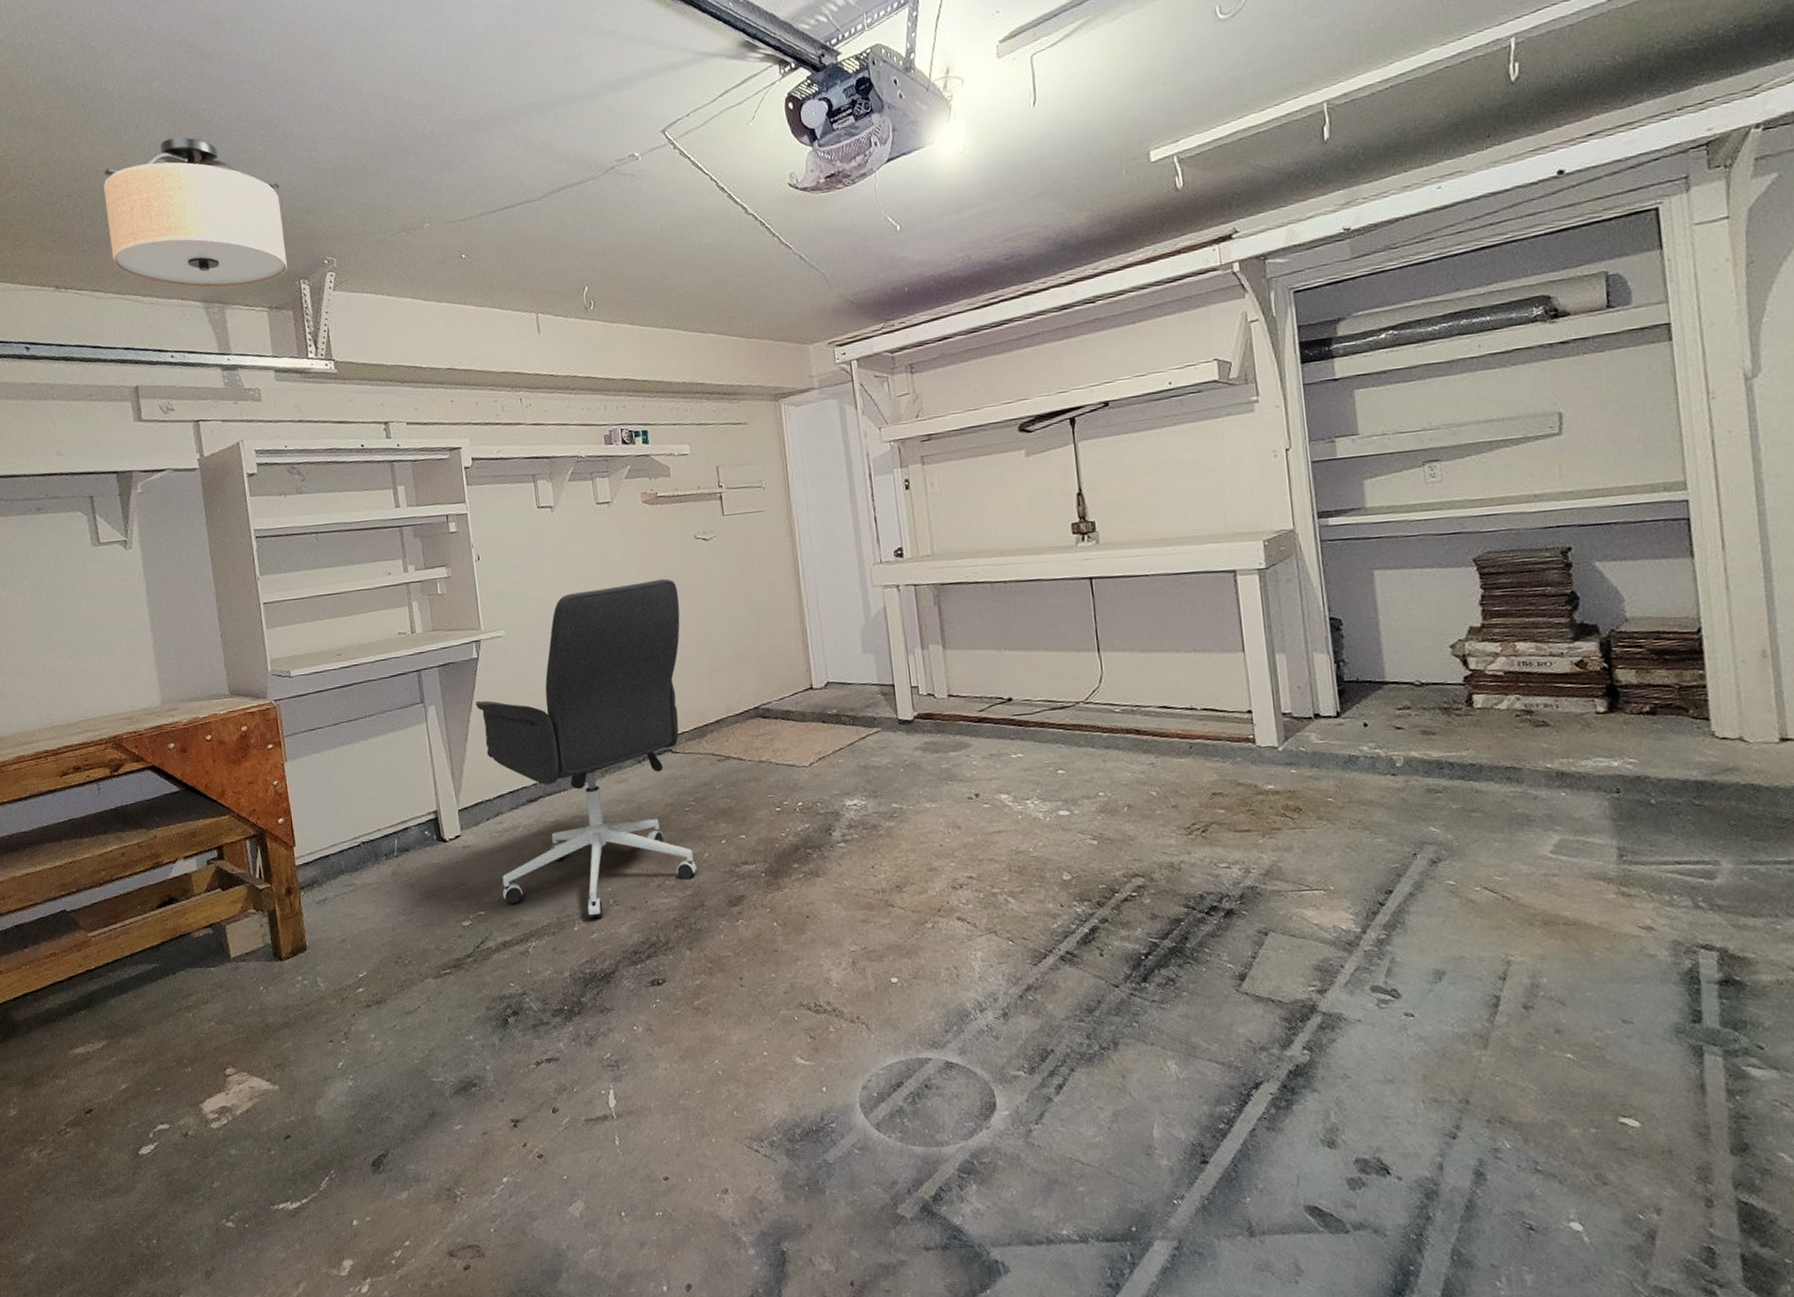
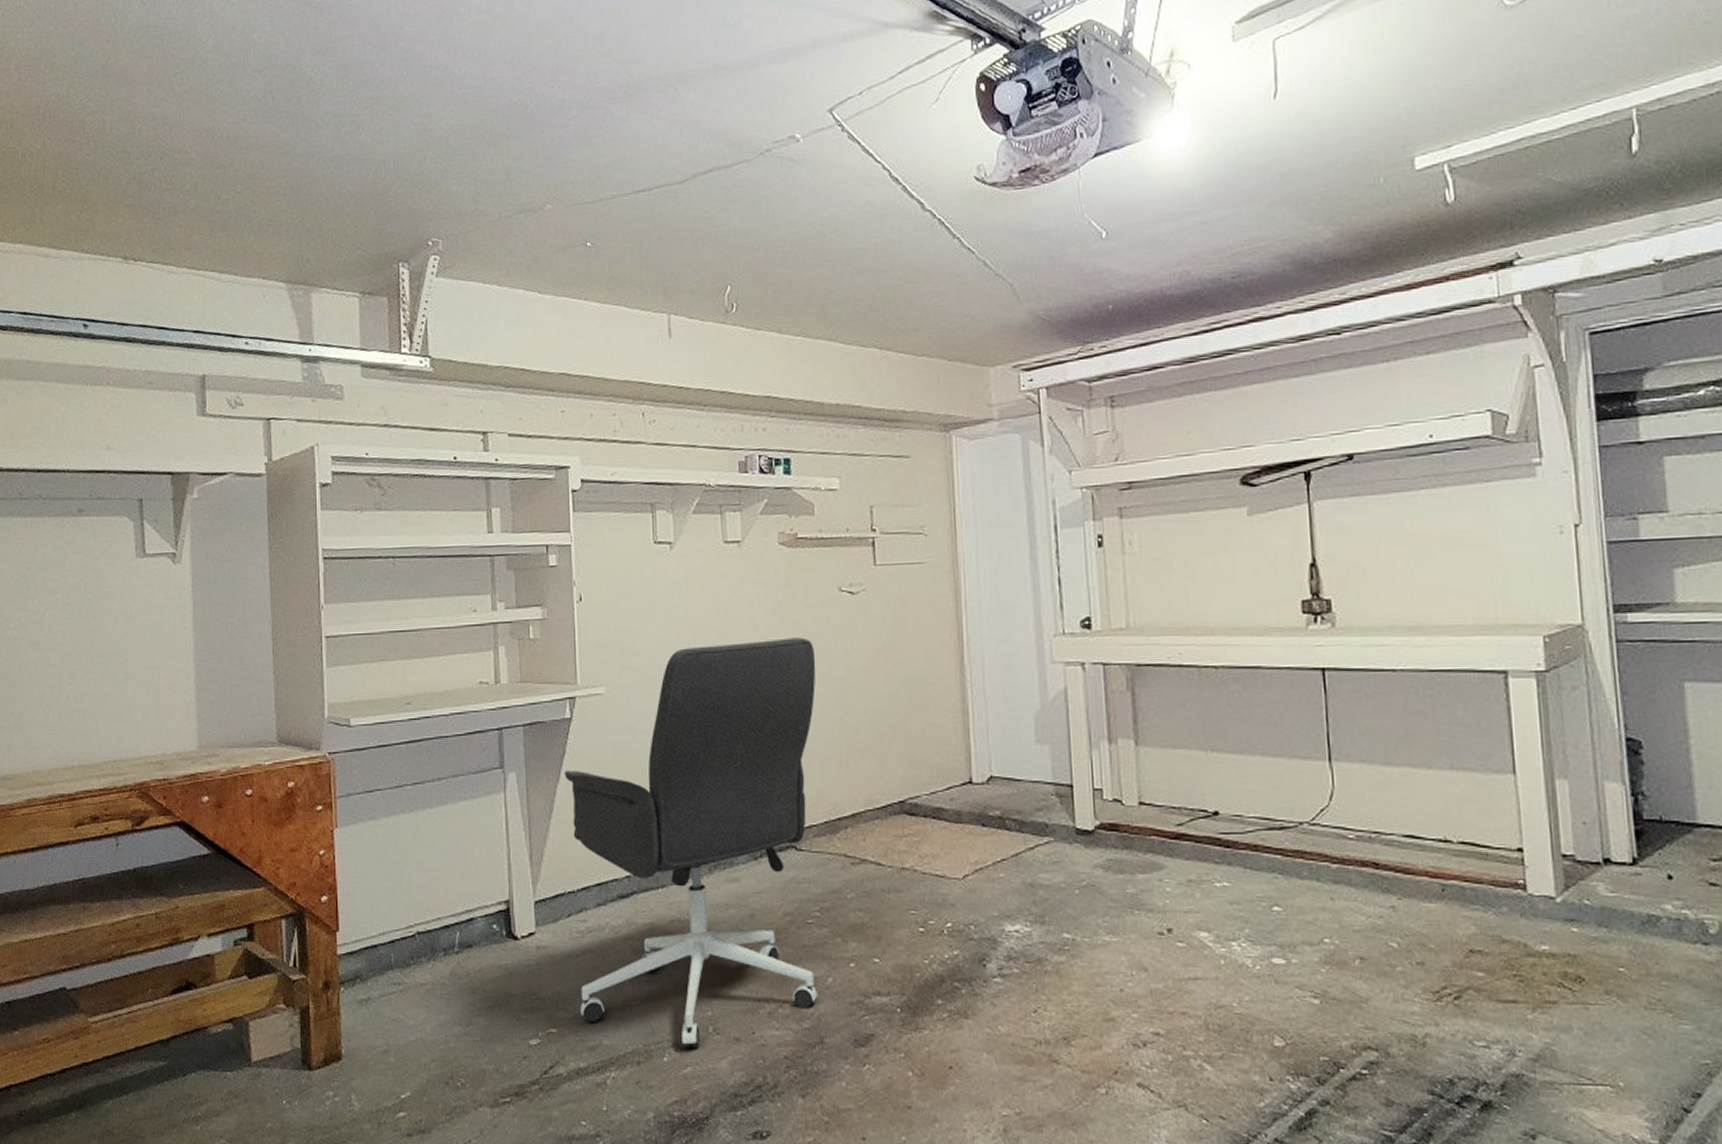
light fixture: present [103,137,287,289] -> none [187,95,385,269]

